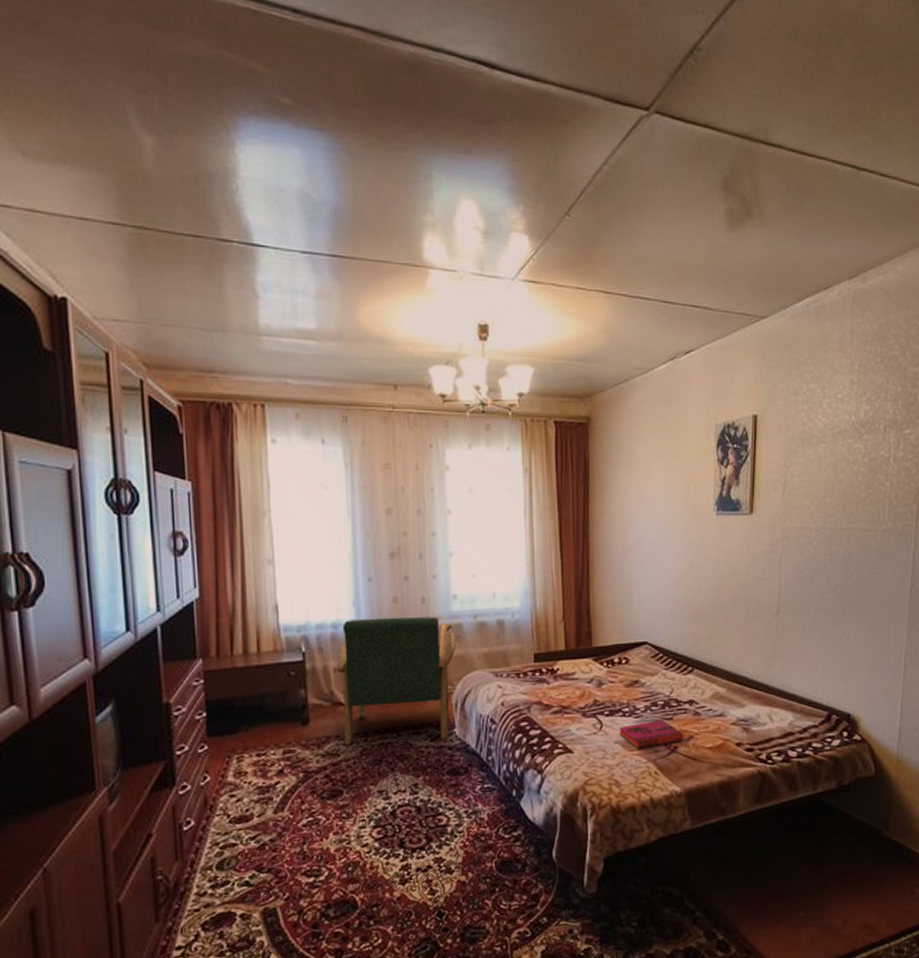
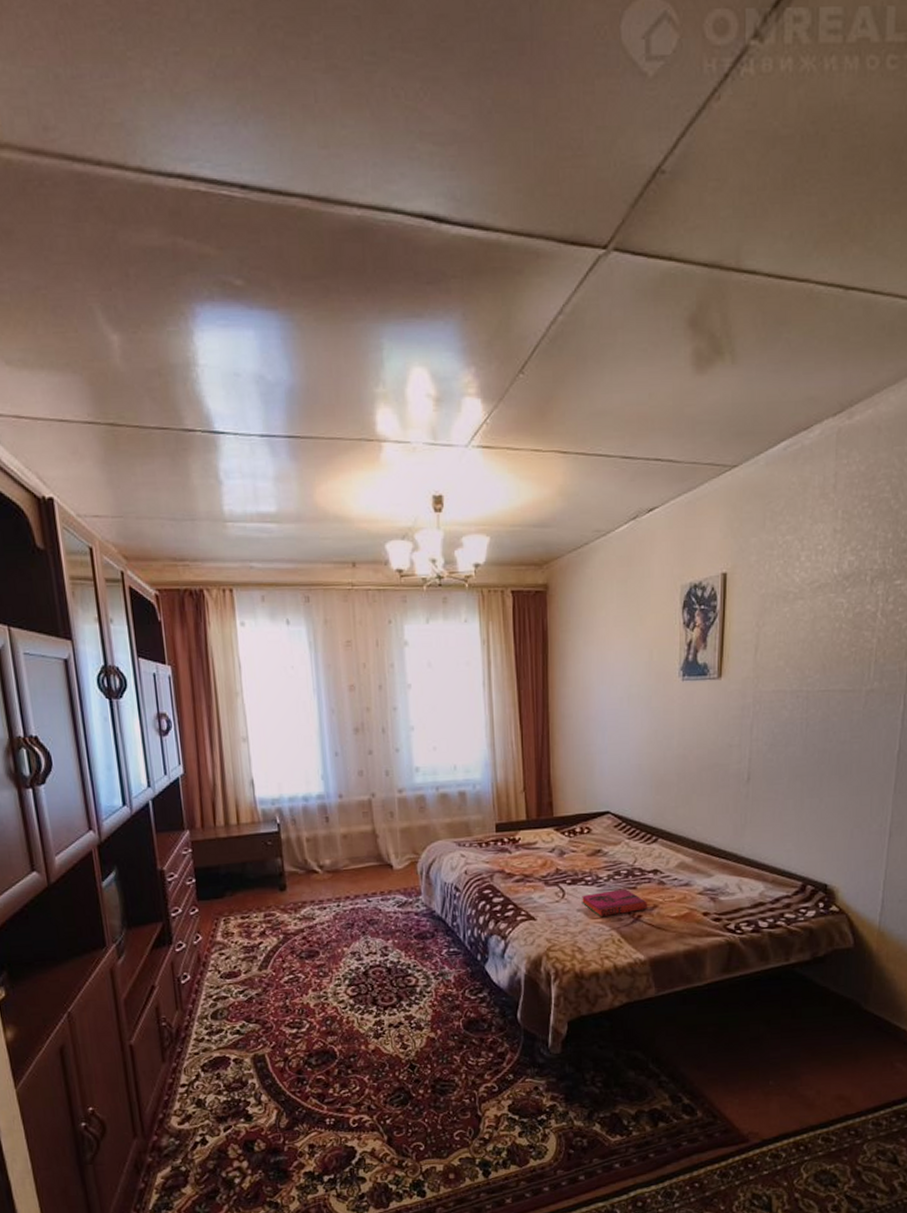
armchair: present [337,616,455,745] -> none [309,788,419,910]

